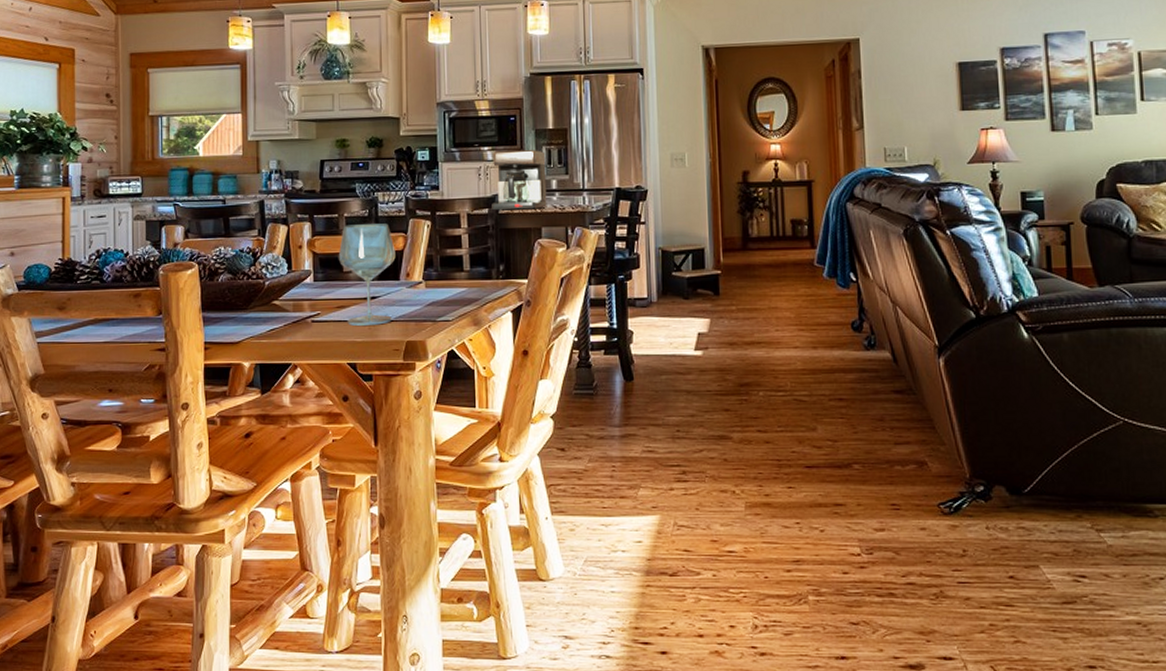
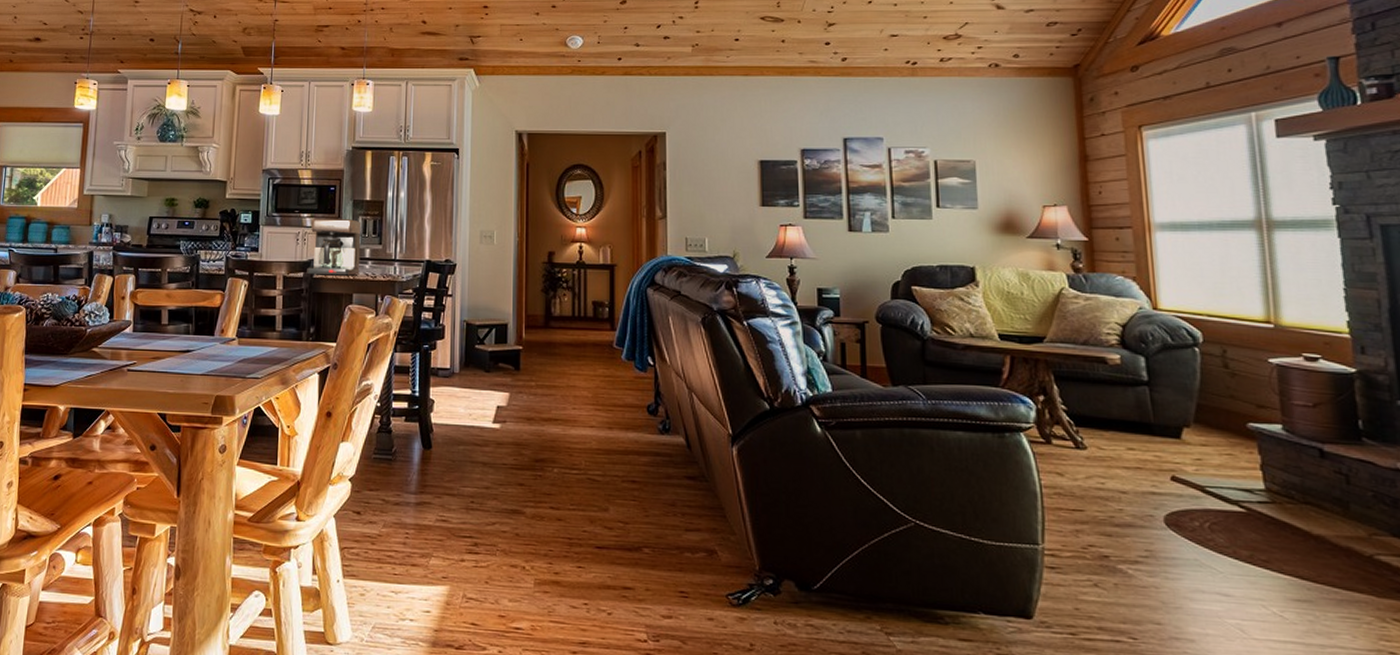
wine glass: present [338,223,396,327] -> none [158,280,213,379]

